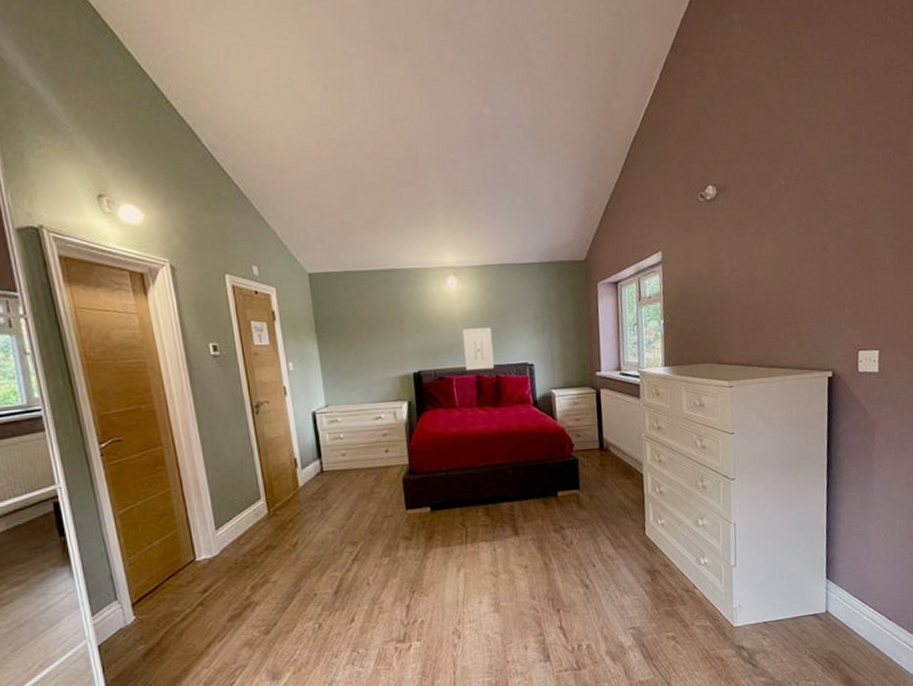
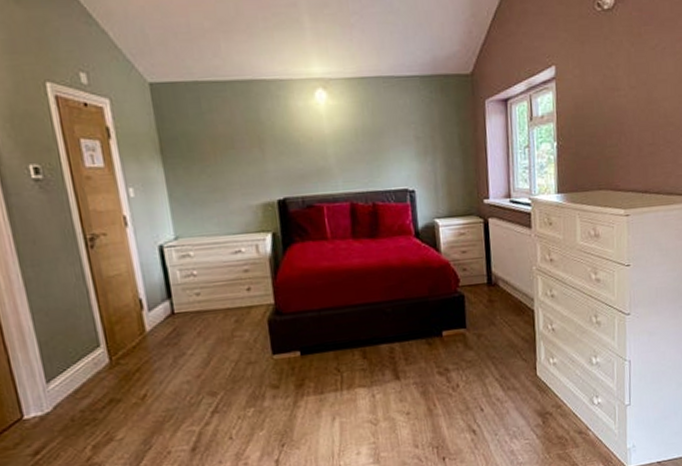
wall art: present [462,327,495,370] -> none [333,148,371,197]

